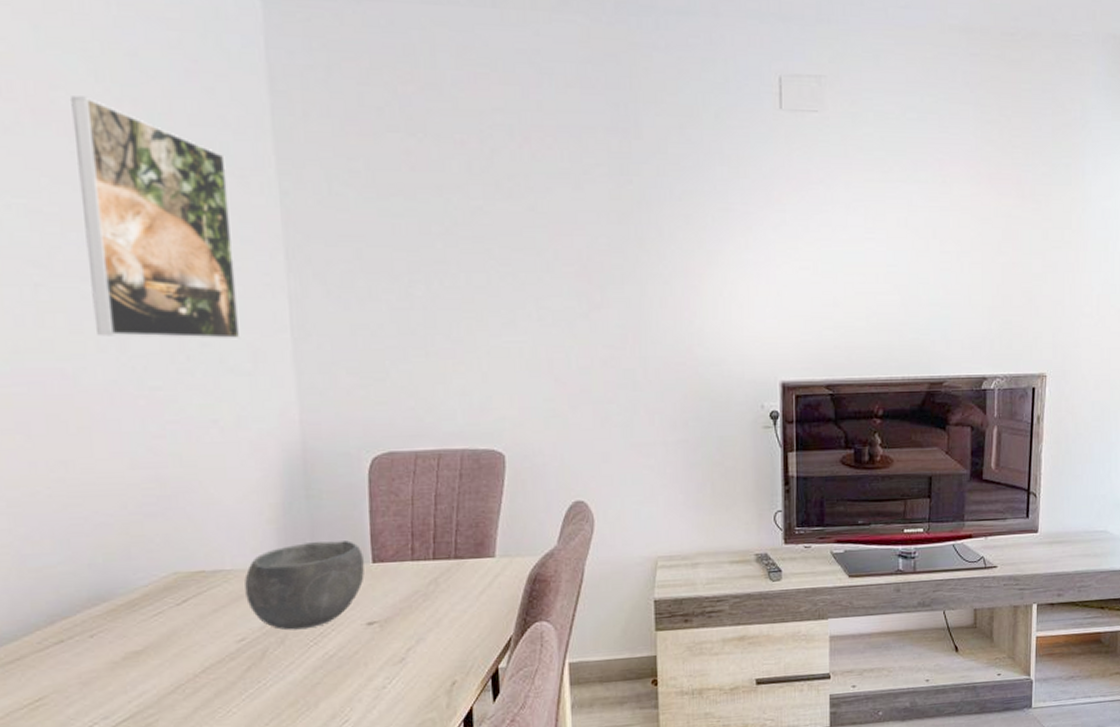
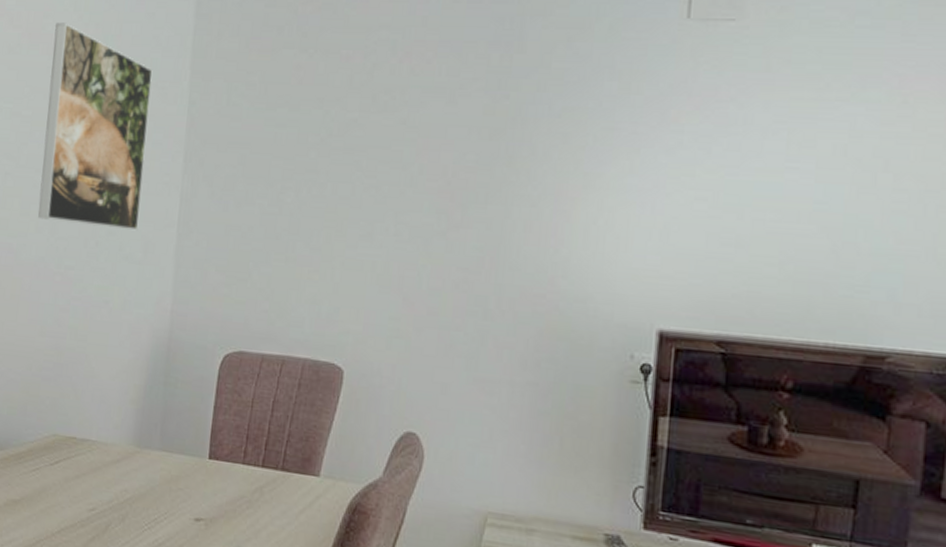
bowl: present [244,540,364,630] -> none [102,427,202,512]

